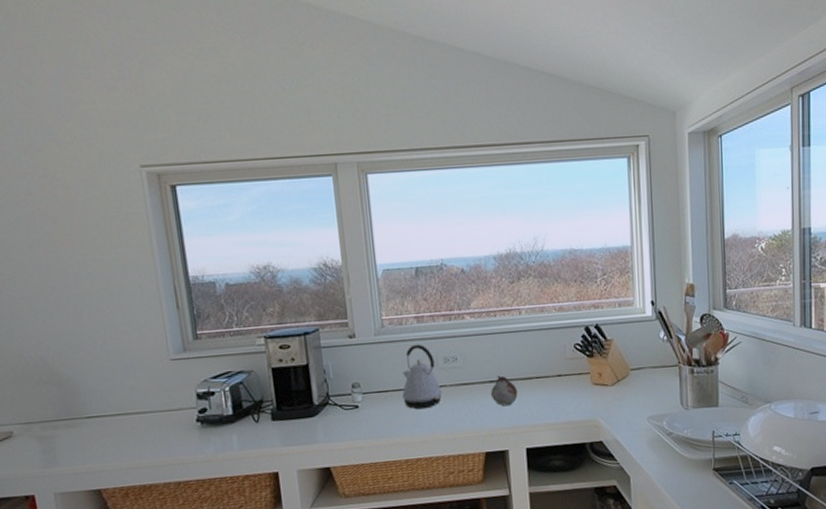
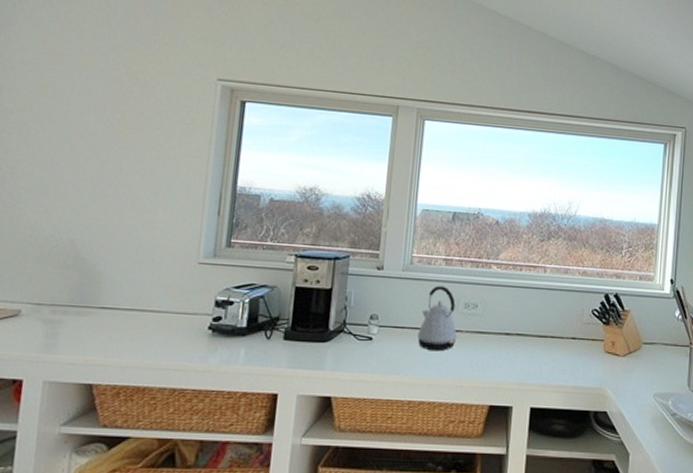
fruit: present [490,375,518,406] -> none [503,329,531,362]

